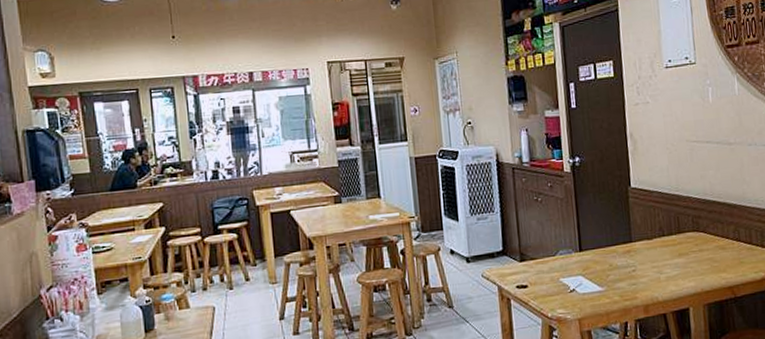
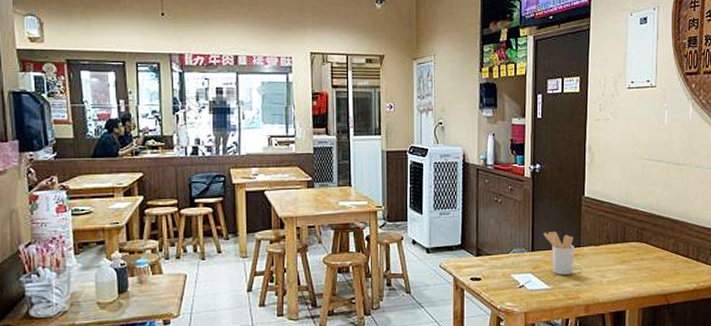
utensil holder: none [590,227,627,275] -> present [543,231,574,275]

